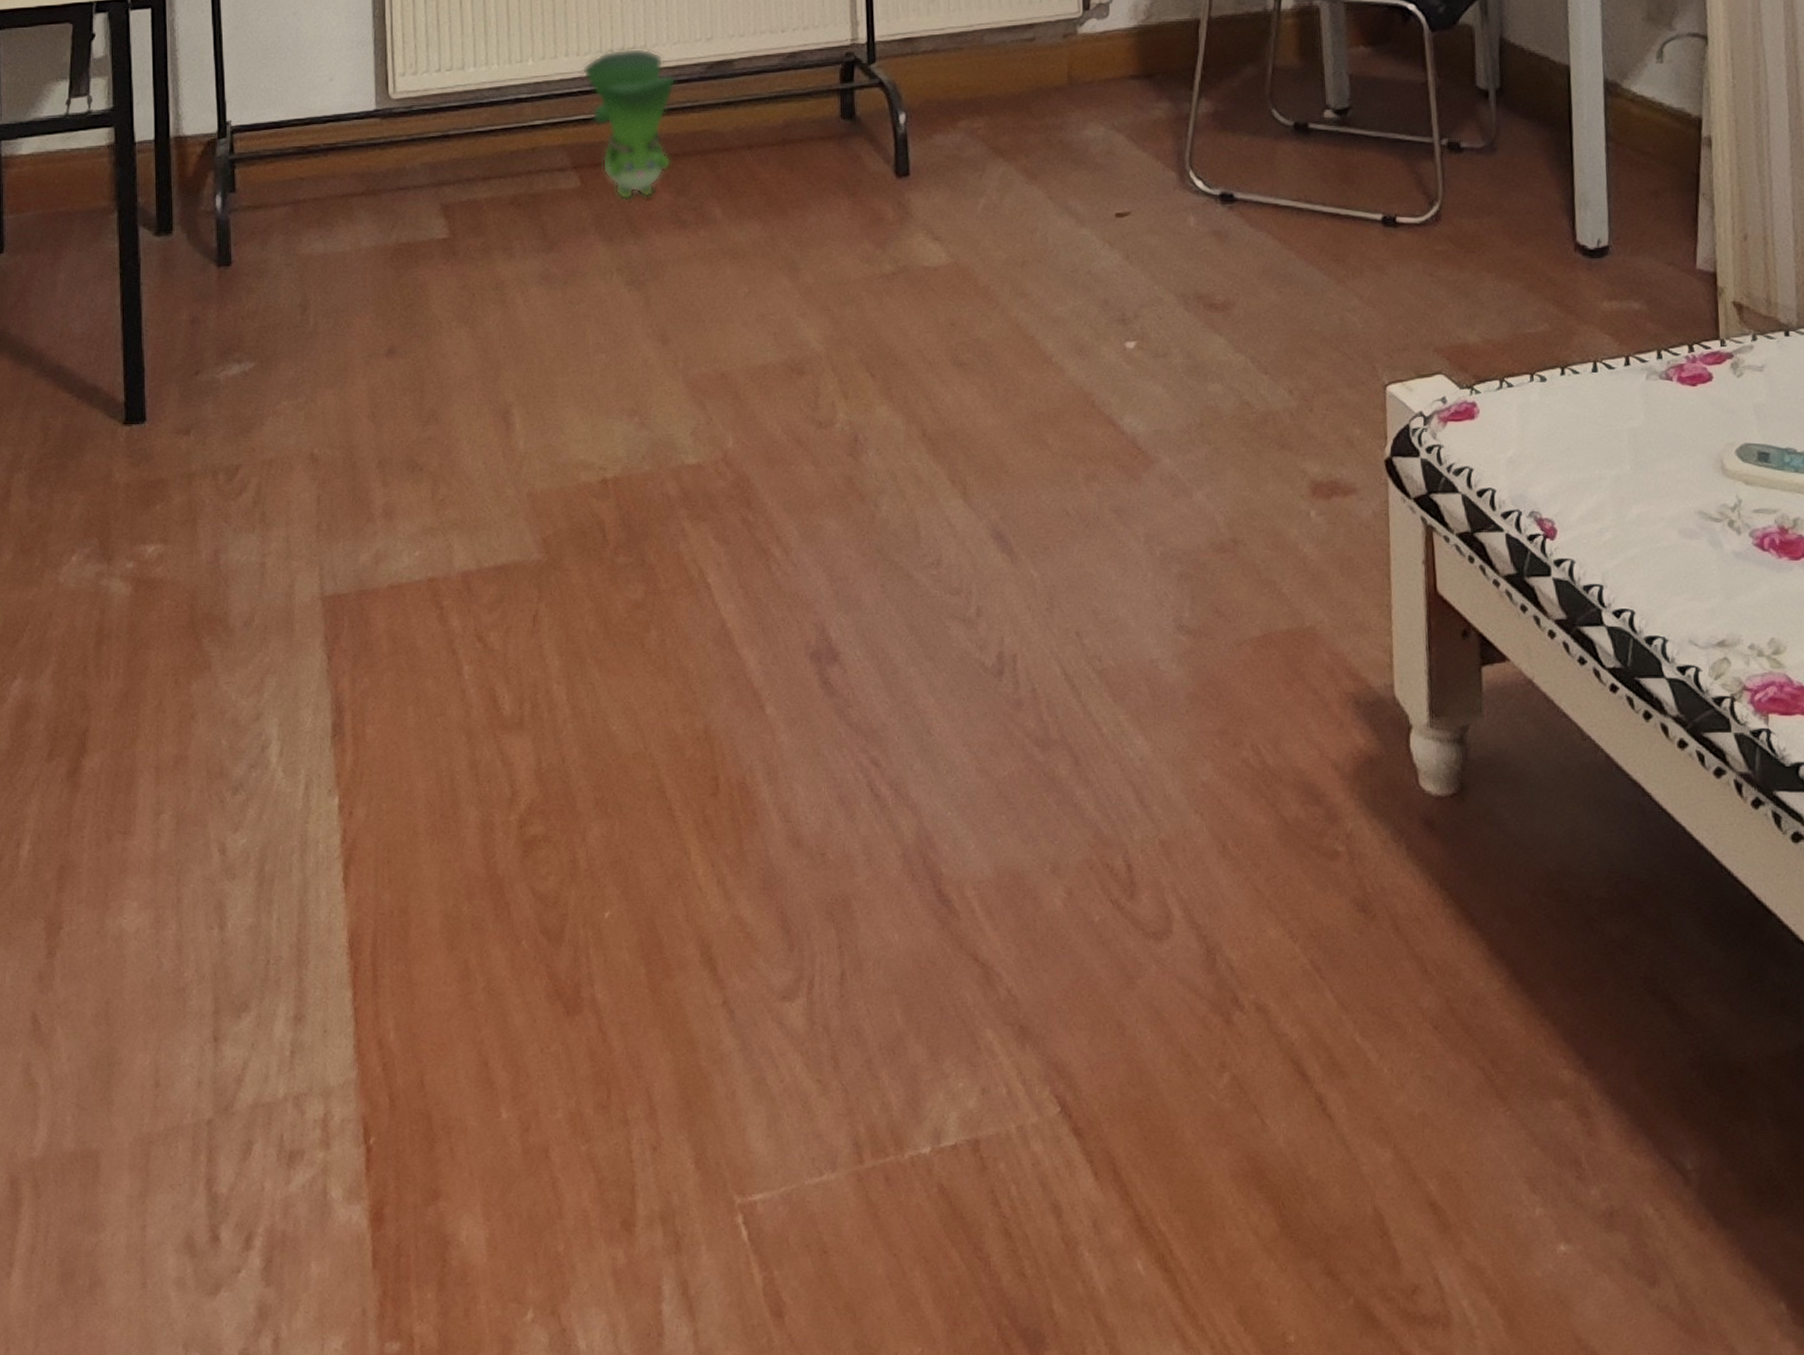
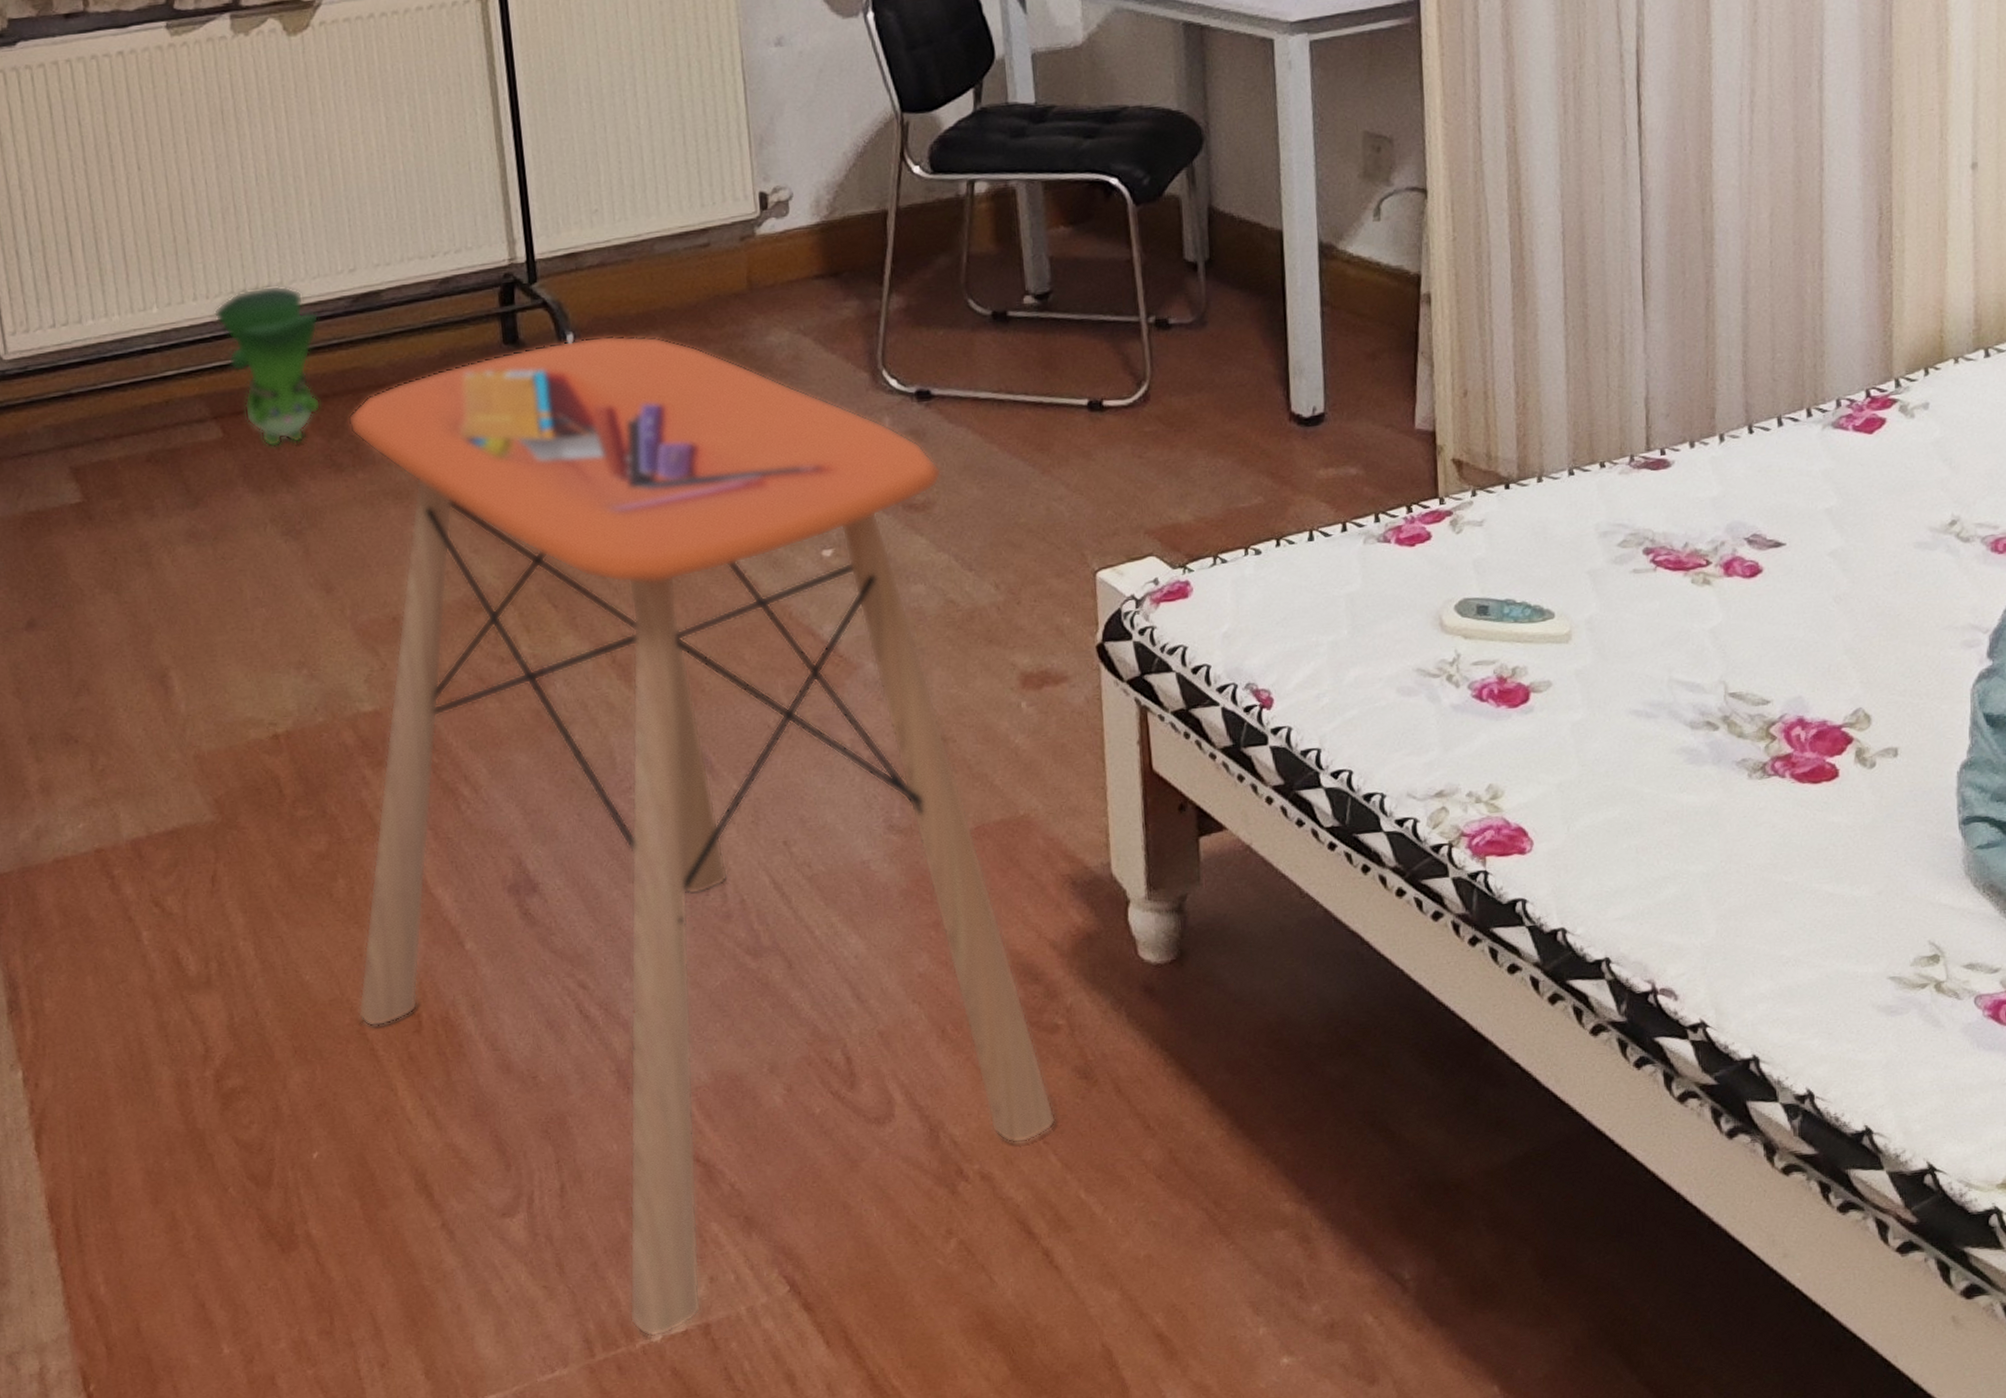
side table: none [659,118,1333,1148] -> present [348,335,1056,1337]

